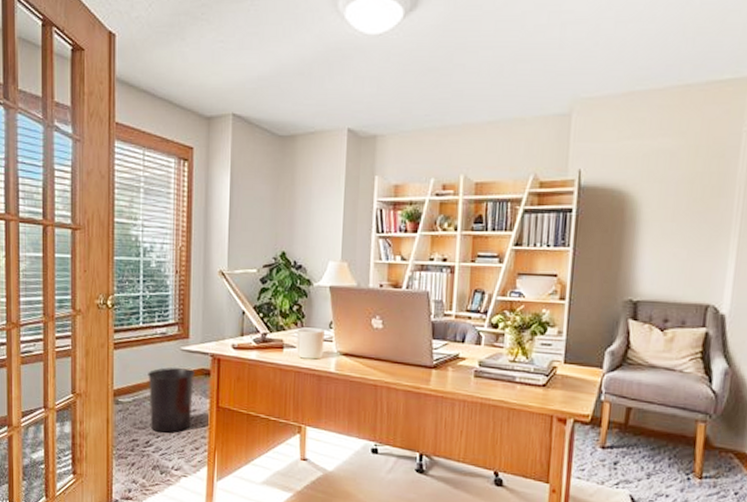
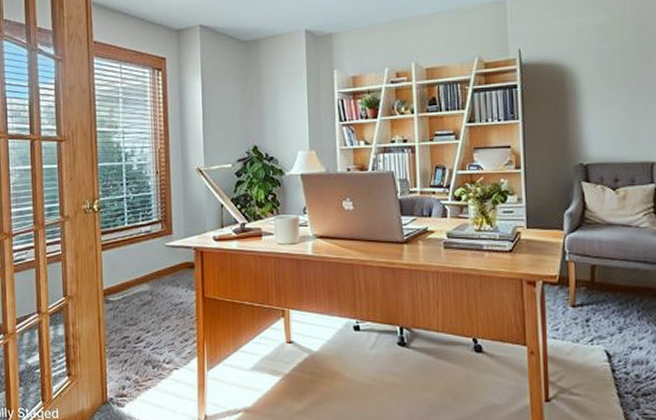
waste bin: present [148,367,195,433] -> none [135,262,180,327]

